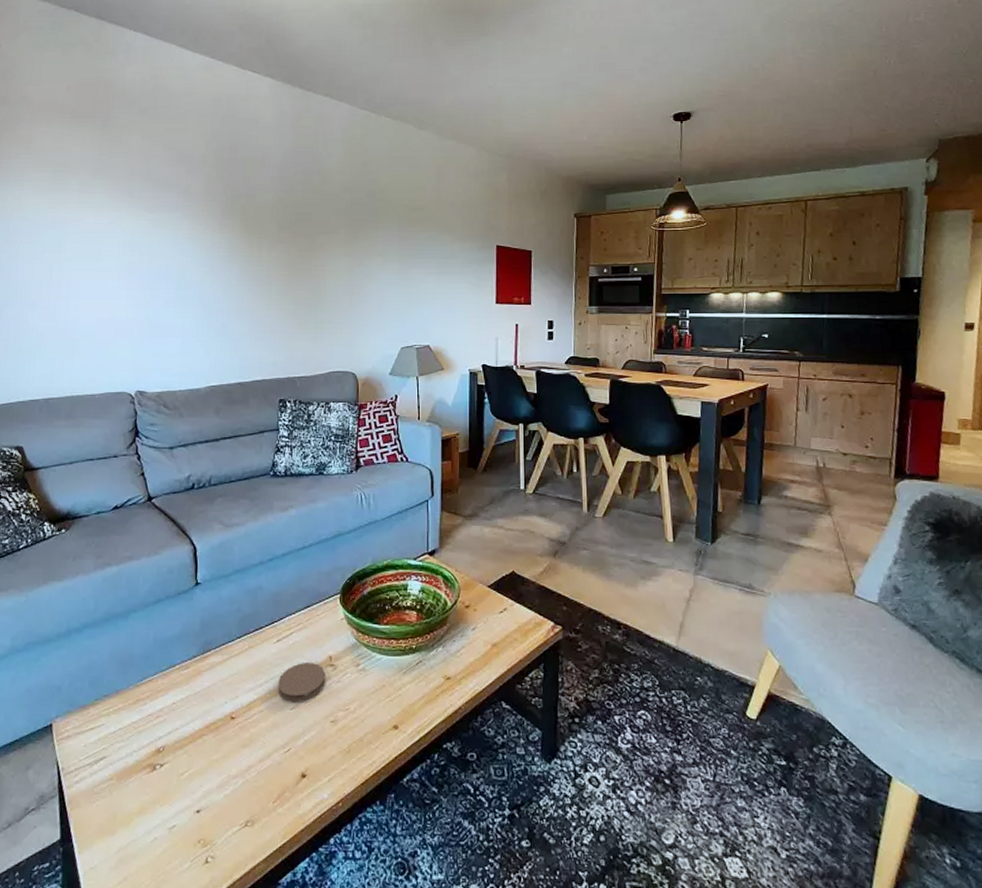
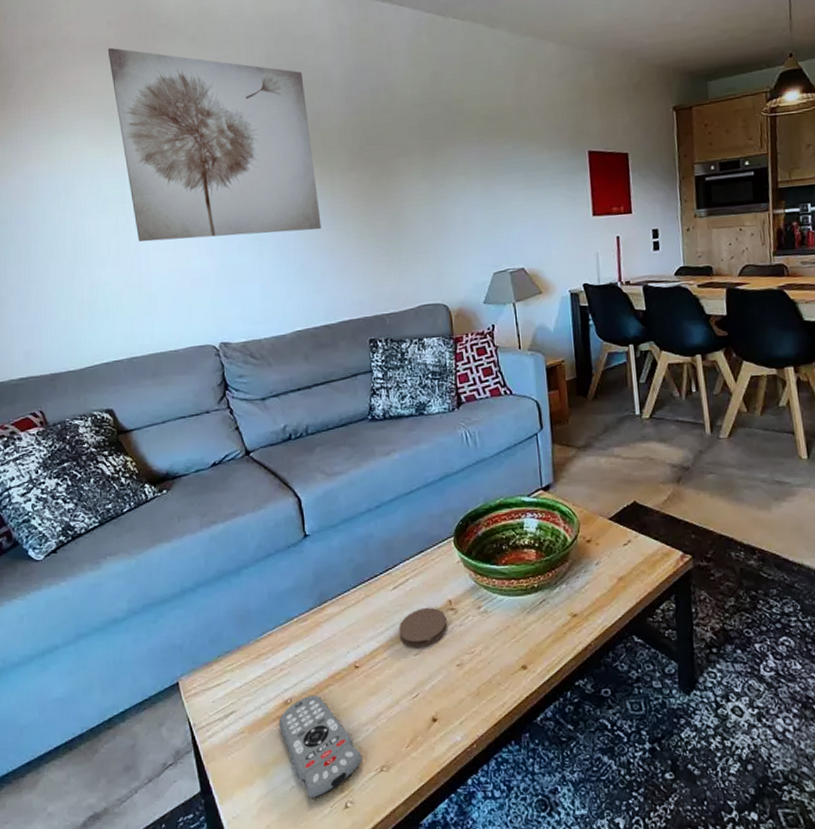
wall art: none [63,110,246,294] -> present [107,47,322,242]
remote control: none [148,744,228,852] -> present [278,694,363,799]

